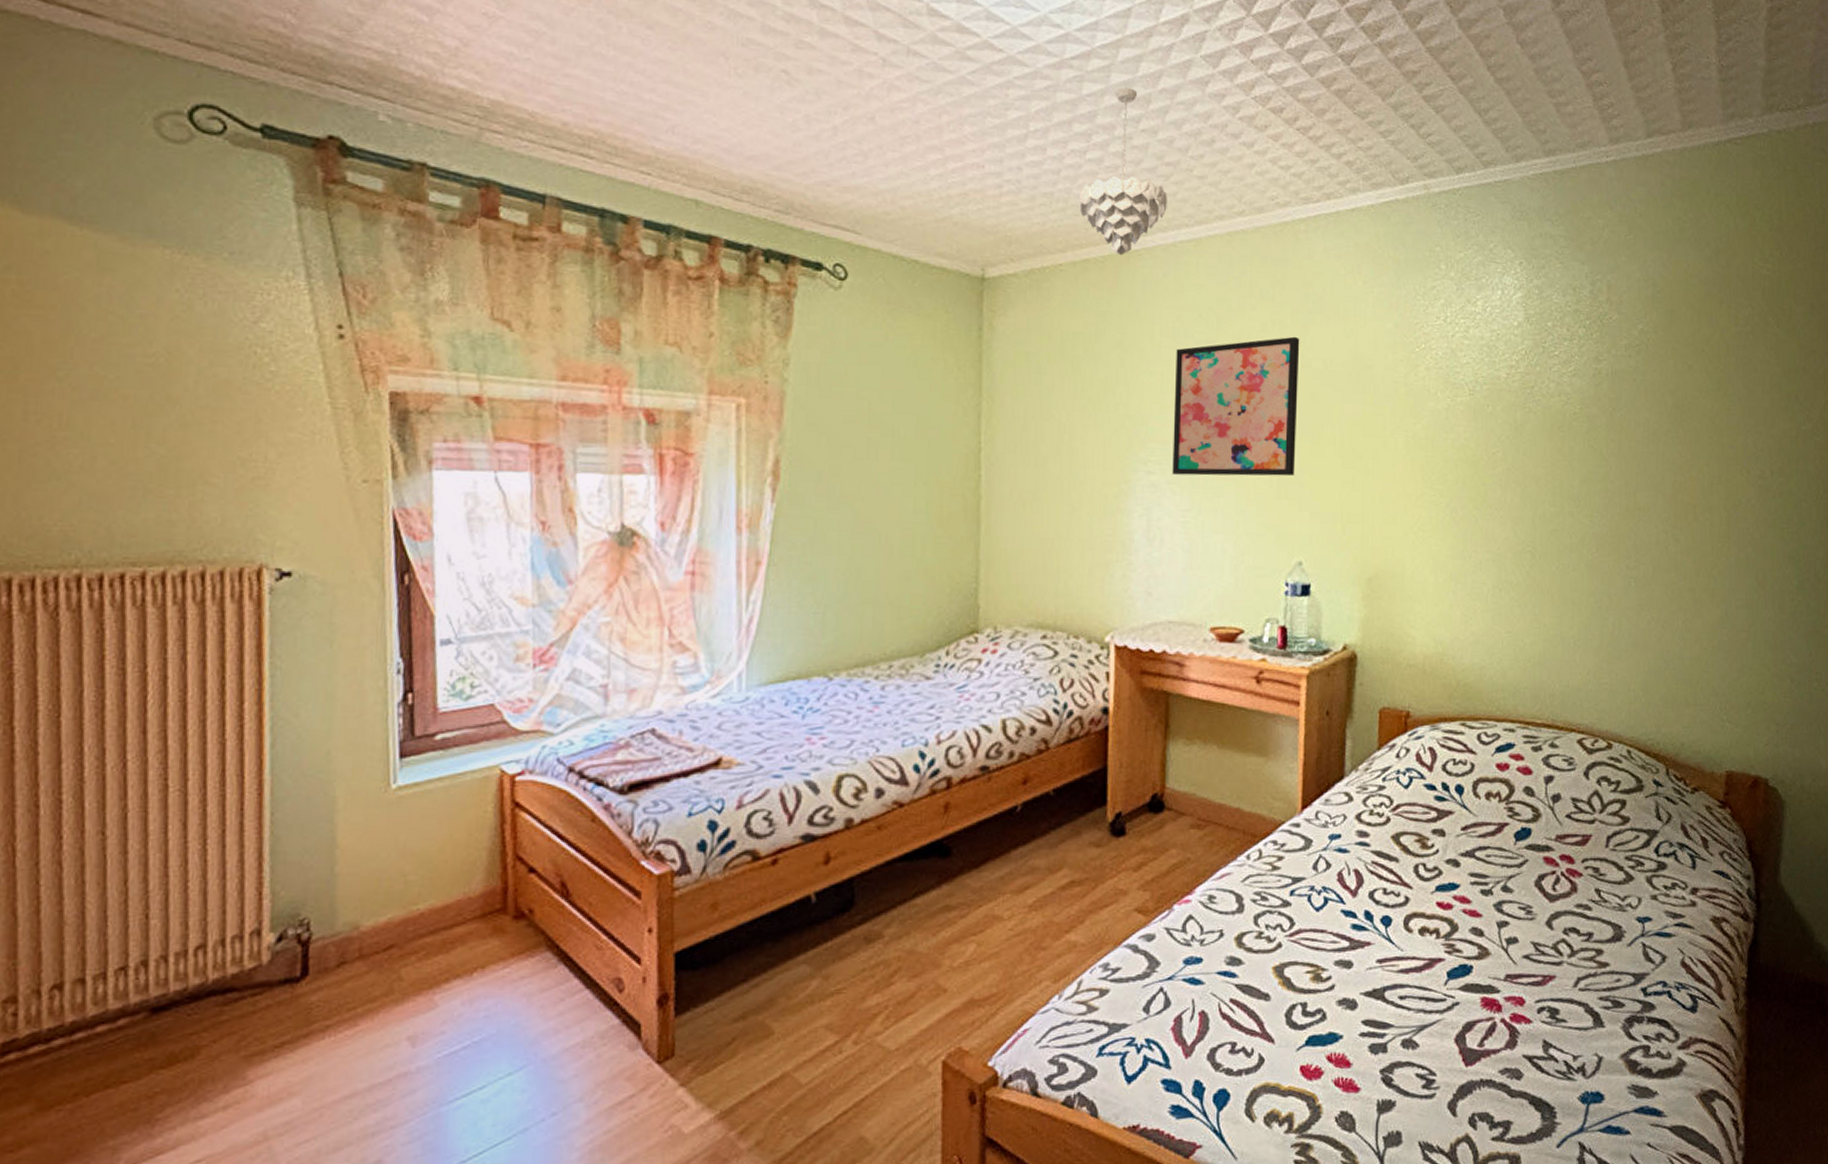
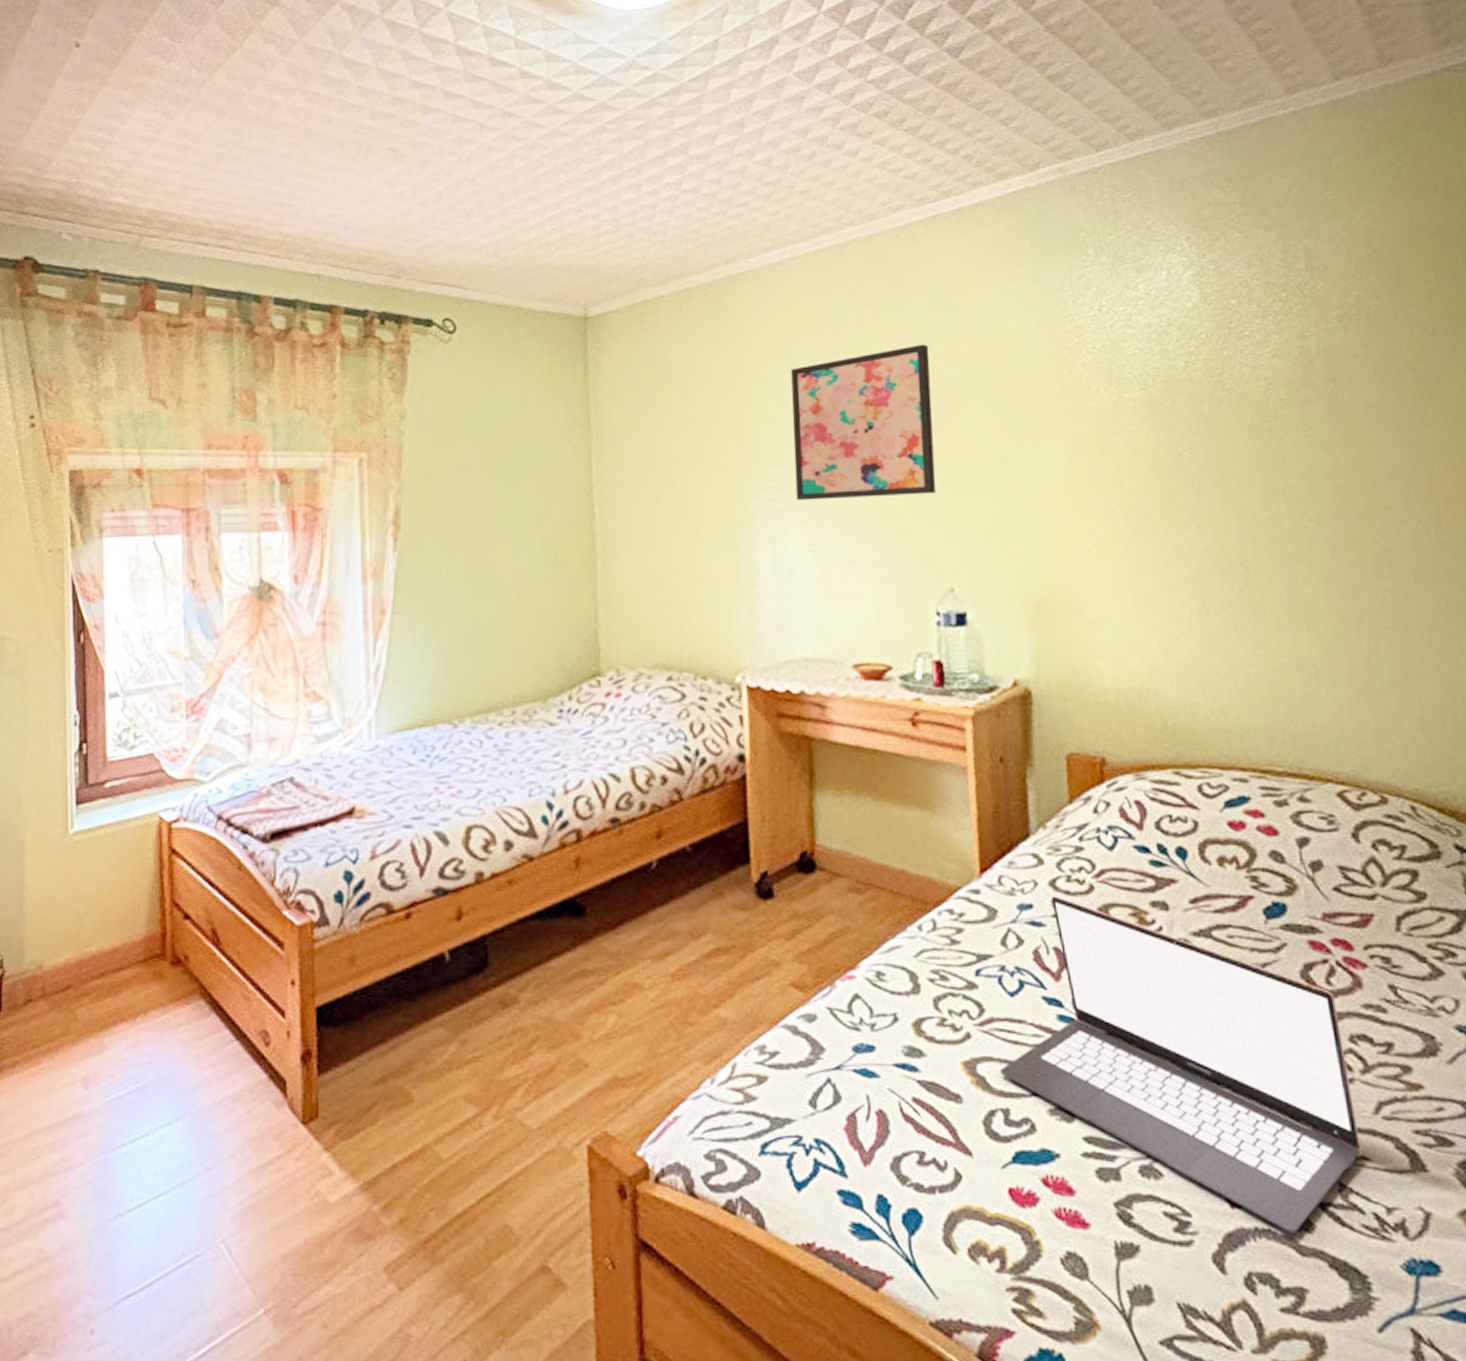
pendant light: present [1078,87,1167,256] -> none [676,115,770,280]
laptop: none [1302,827,1562,1081] -> present [1000,896,1362,1233]

